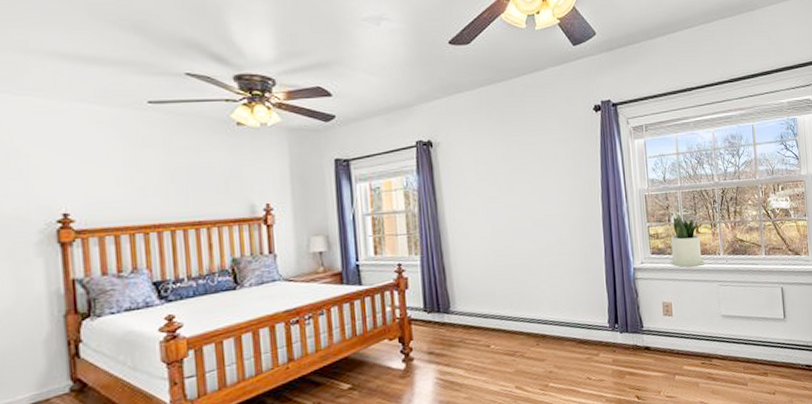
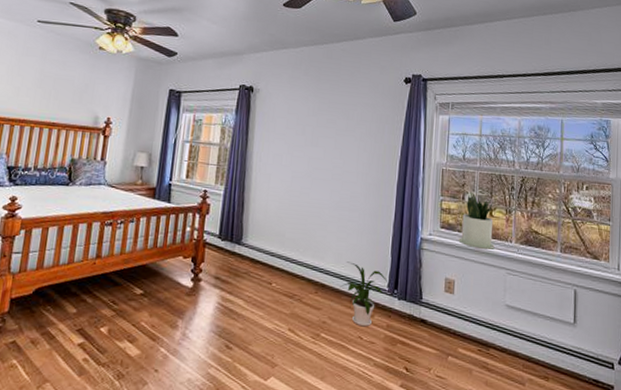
house plant: none [561,306,607,368] -> present [340,261,387,327]

